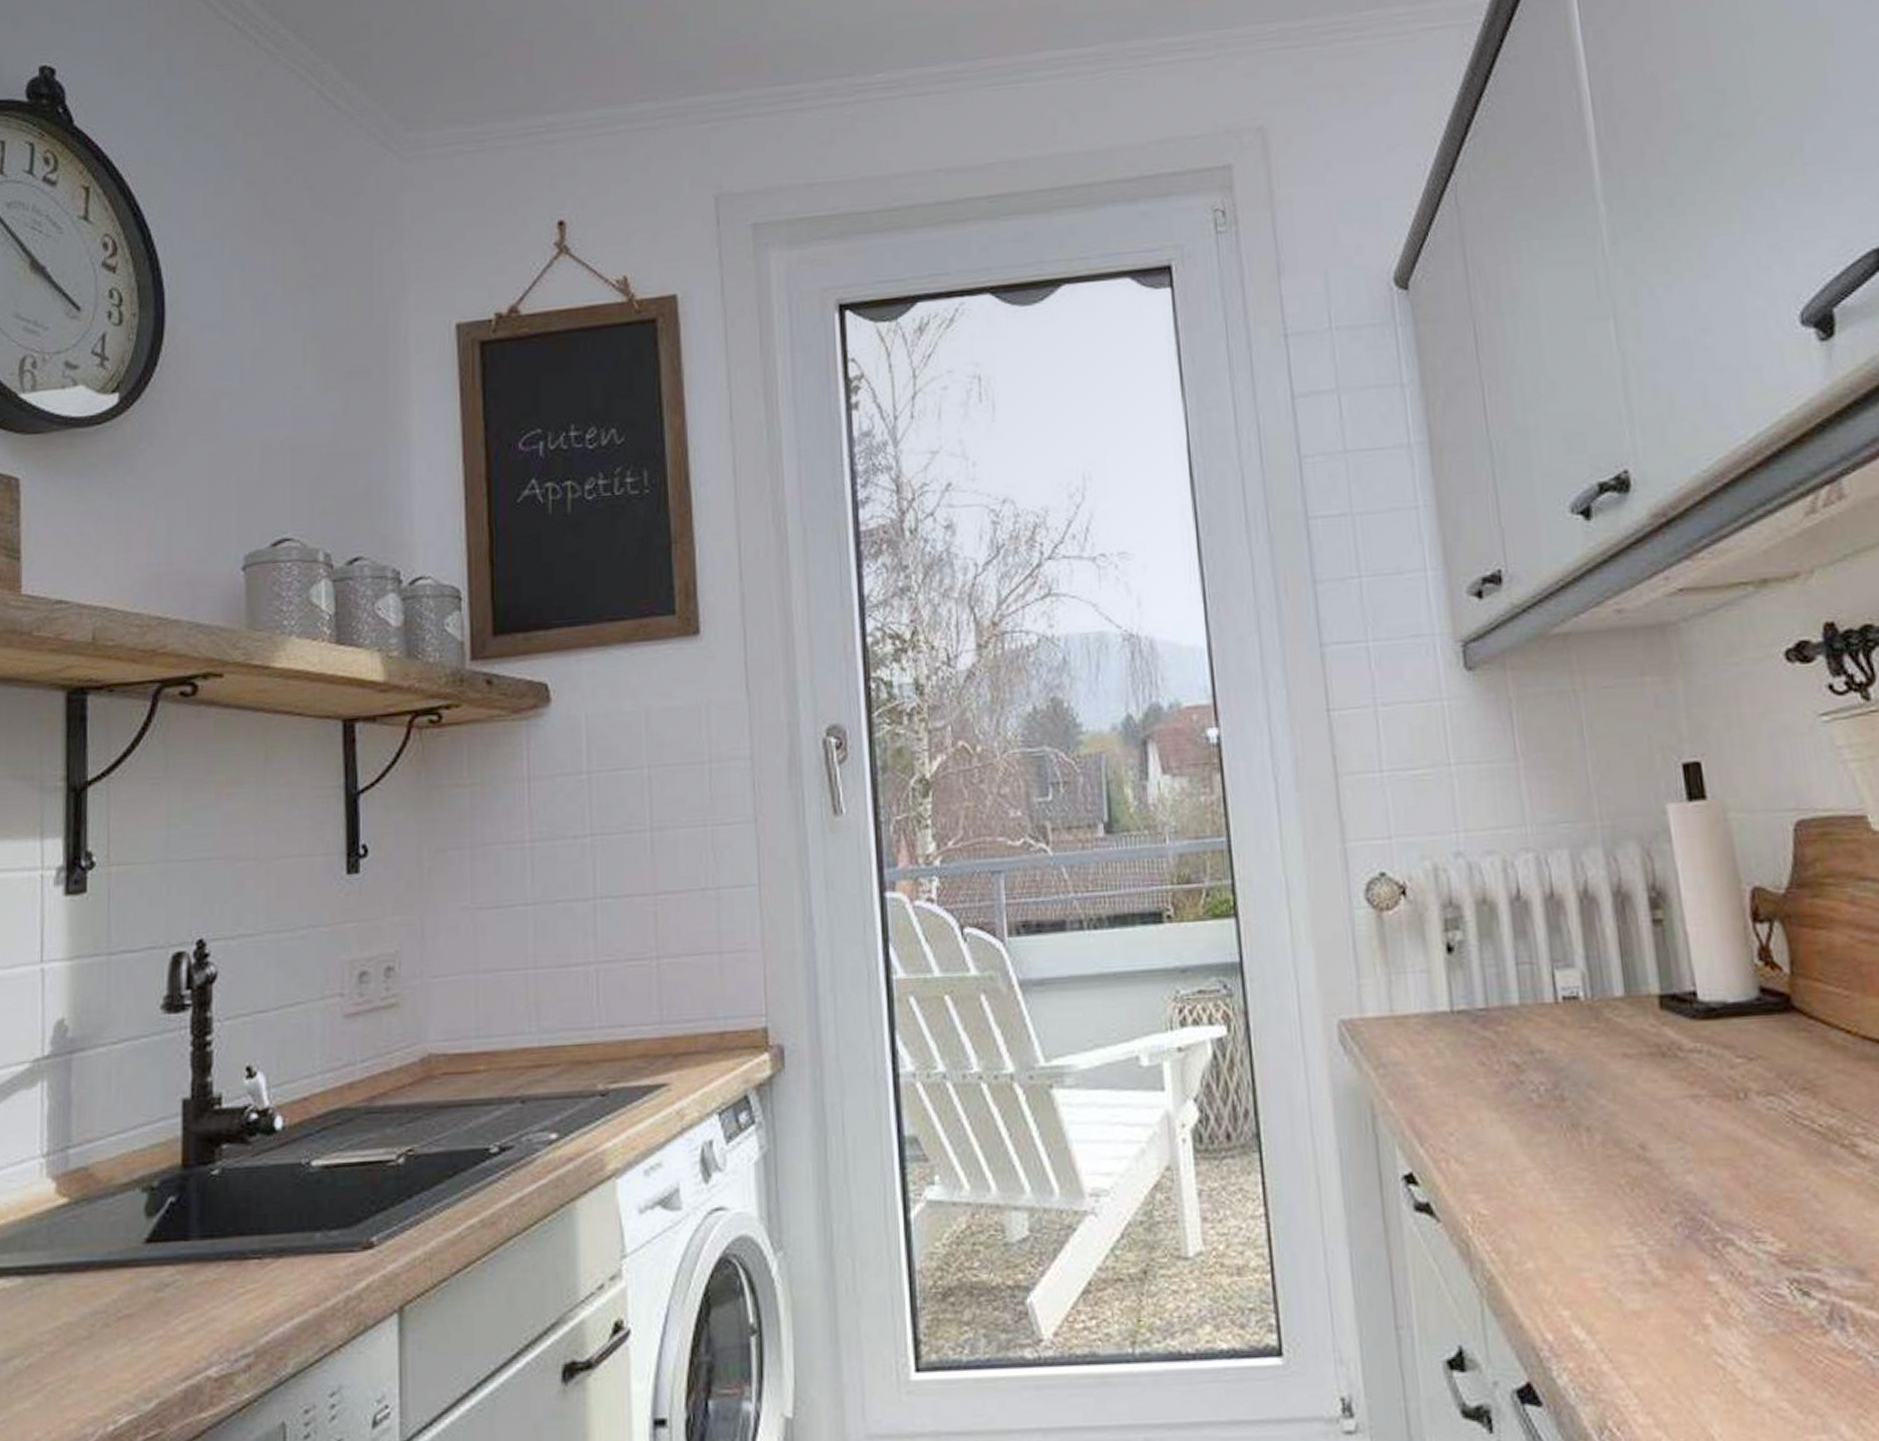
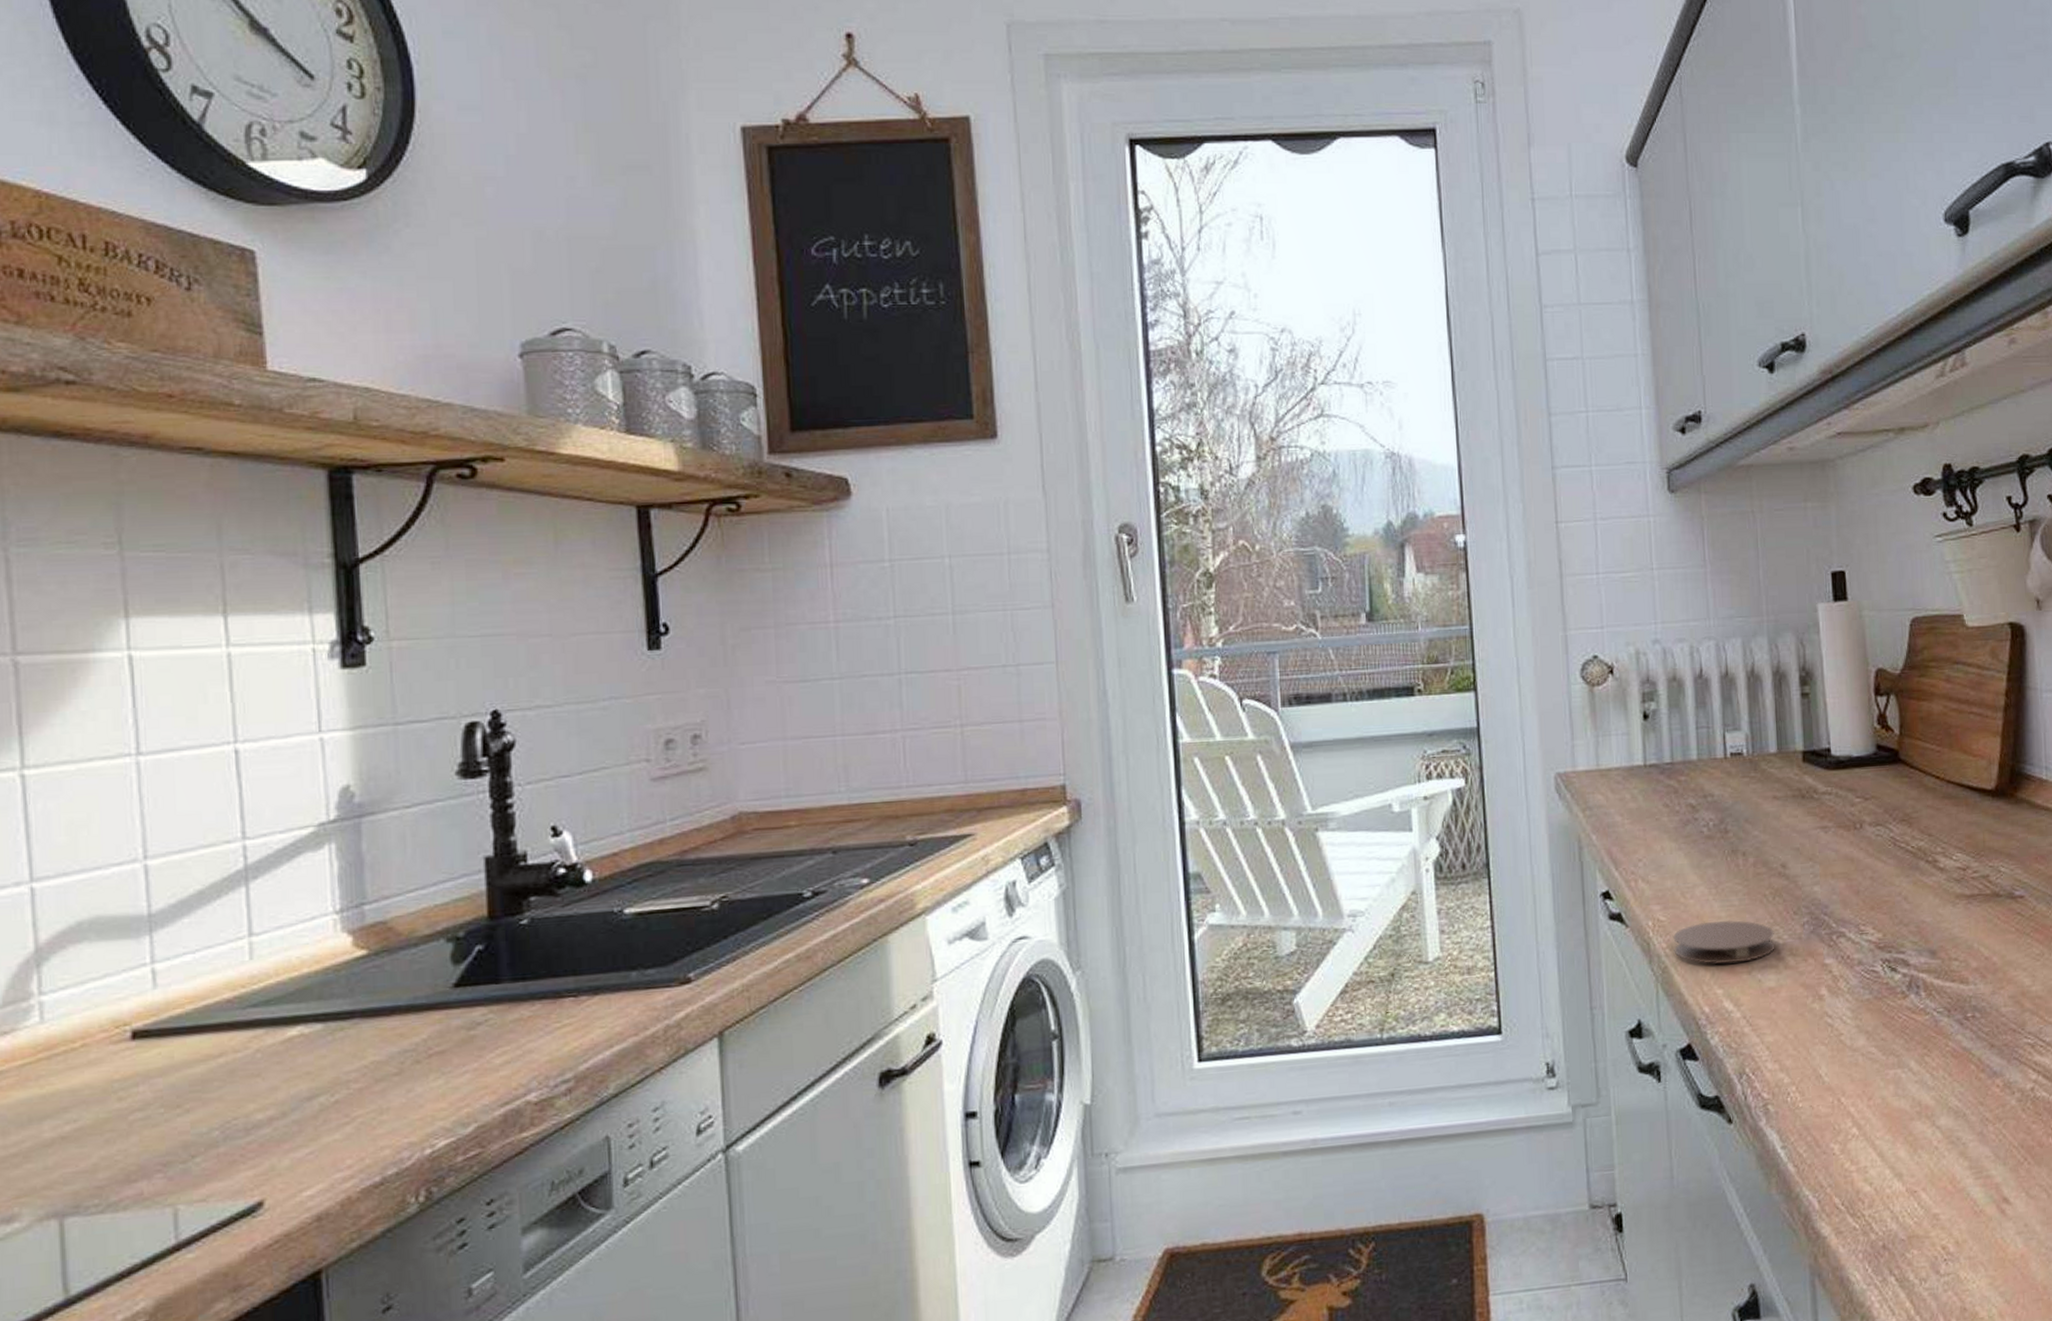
coaster: none [1499,1217,1638,1276] -> present [1673,920,1775,964]

